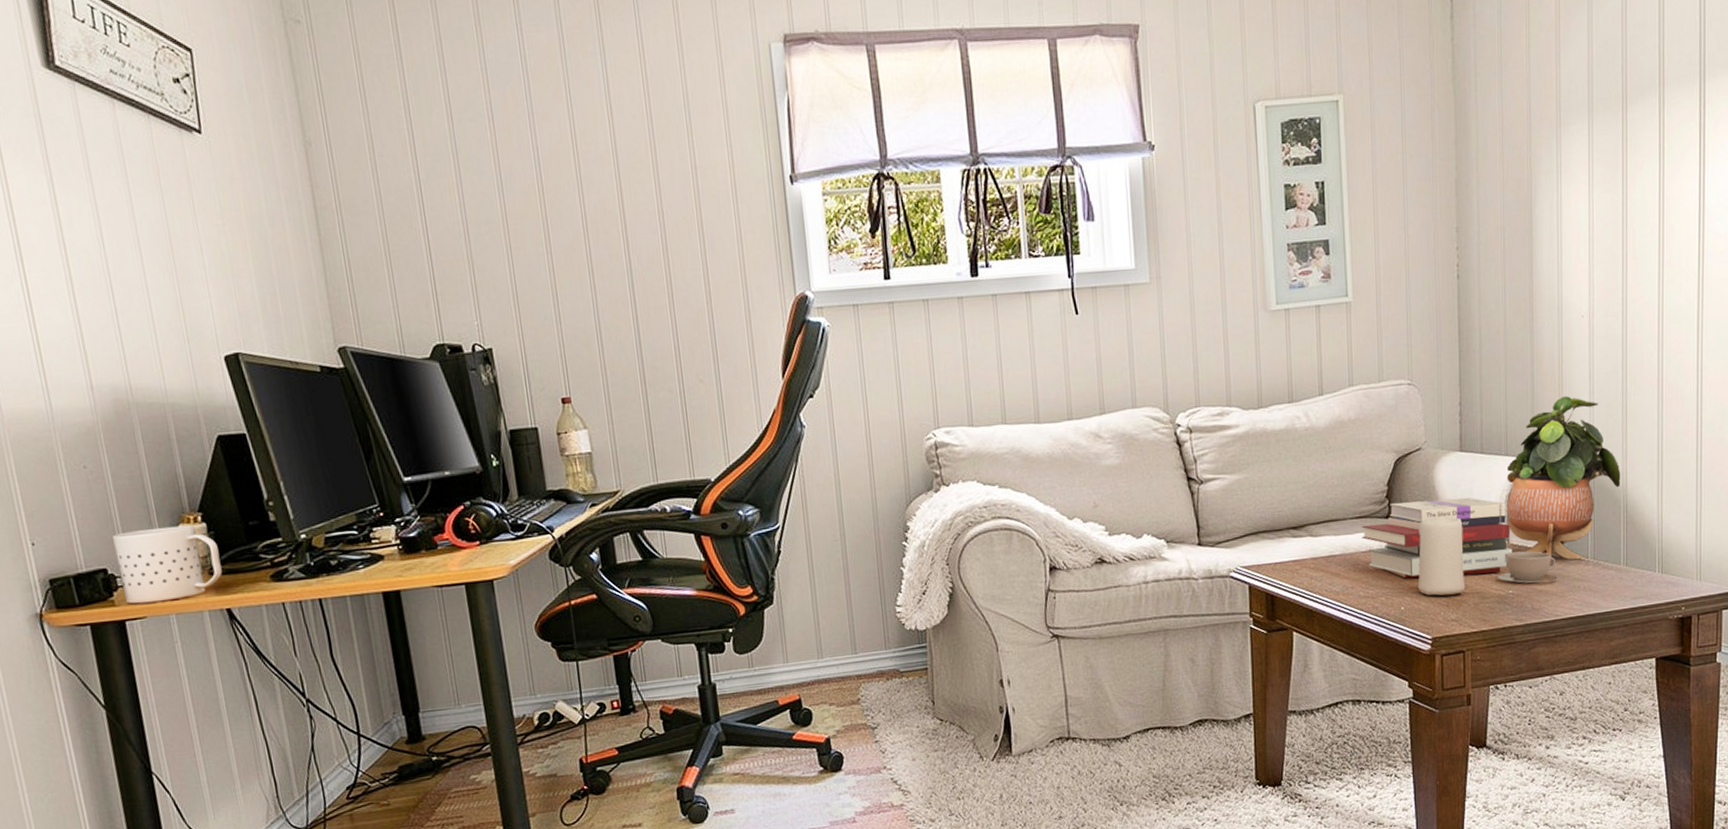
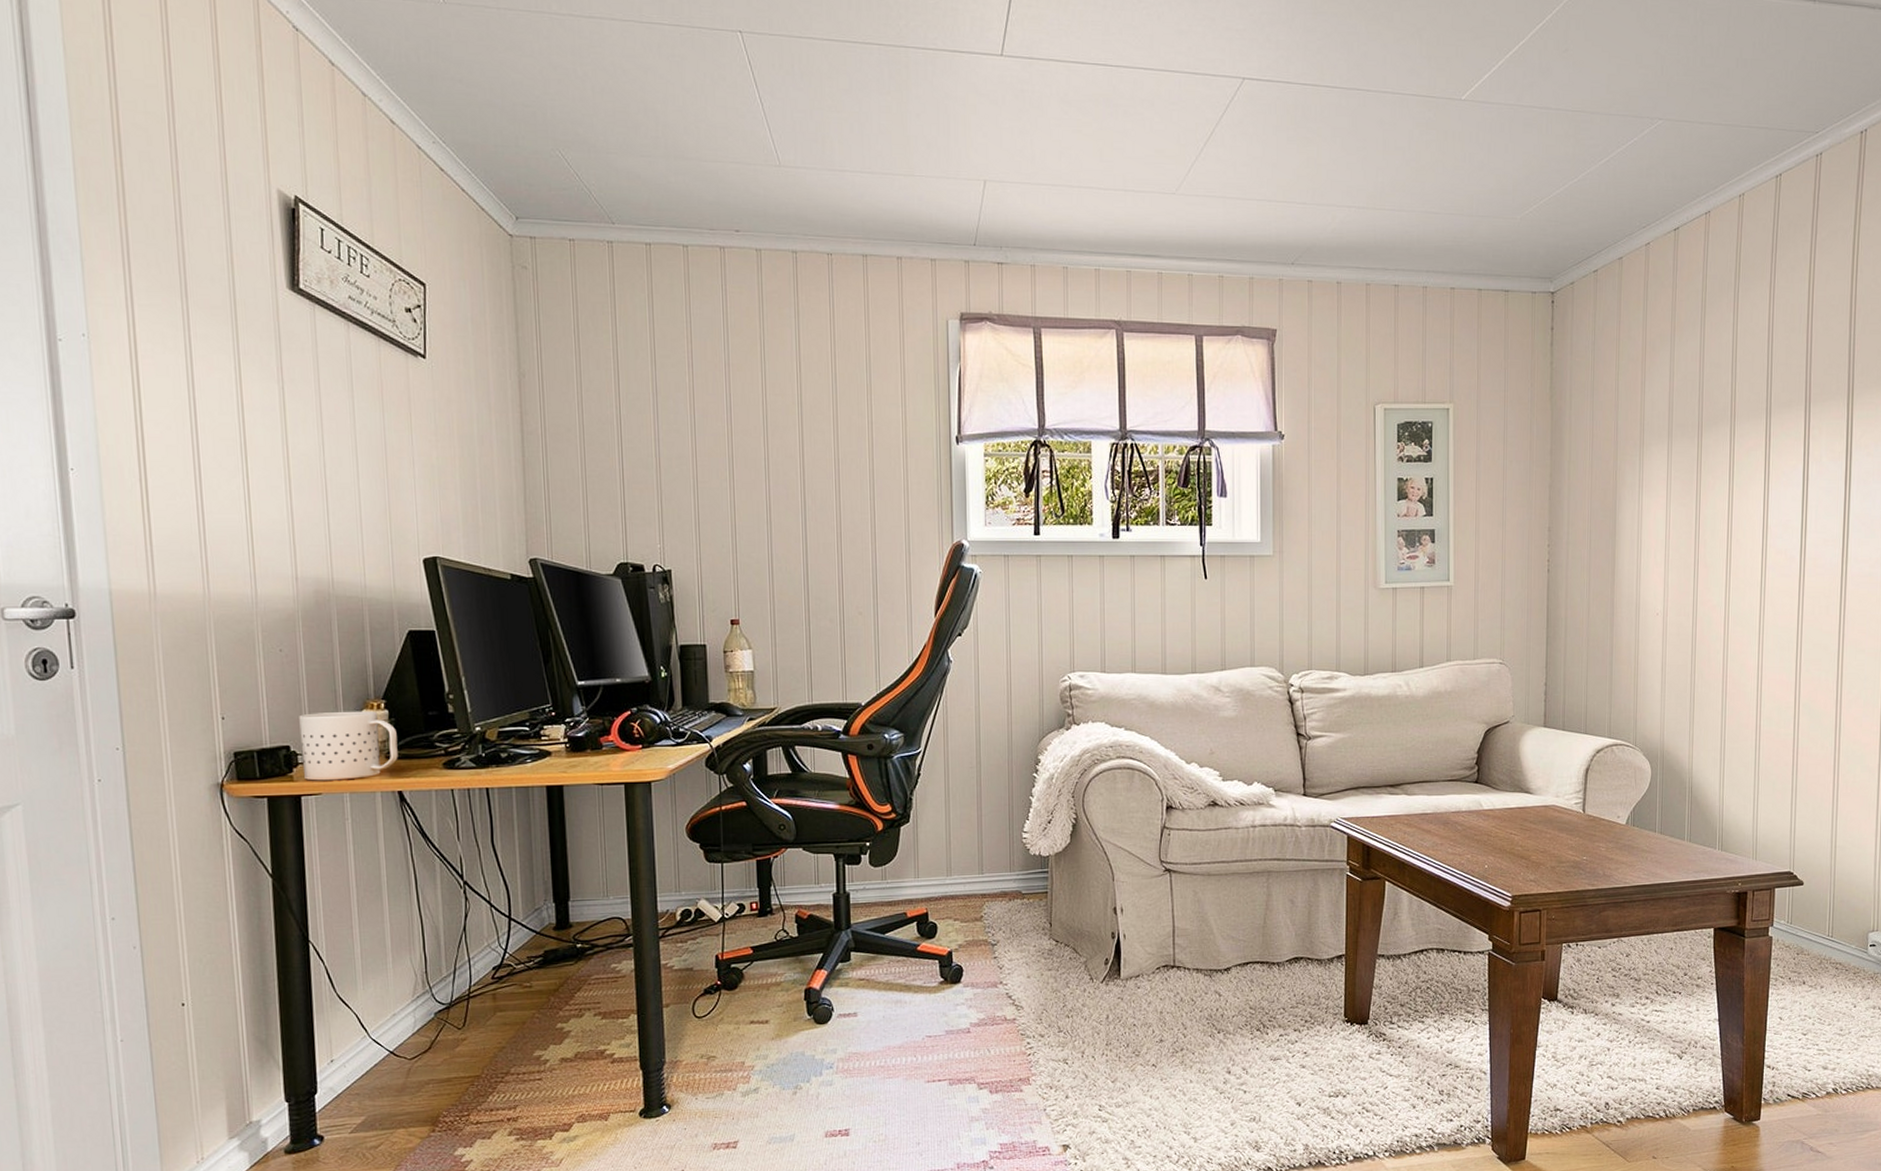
books: present [1361,497,1513,579] -> none [1452,769,1588,841]
candle: present [1417,517,1466,596] -> none [1501,786,1544,858]
teacup: present [1497,551,1559,584] -> none [1573,822,1629,852]
potted plant: present [1506,396,1621,564] -> none [1584,684,1687,835]

